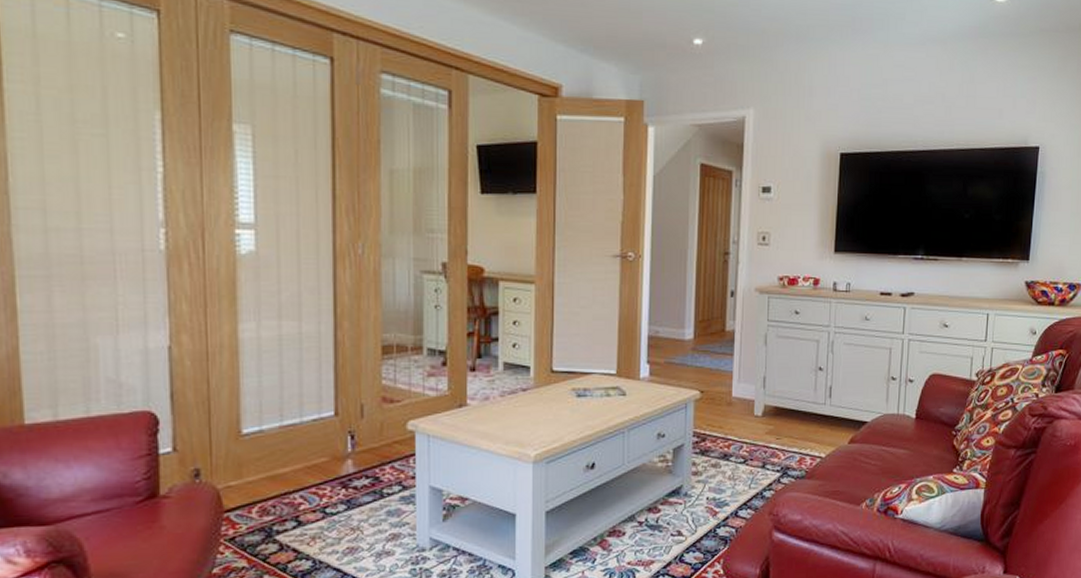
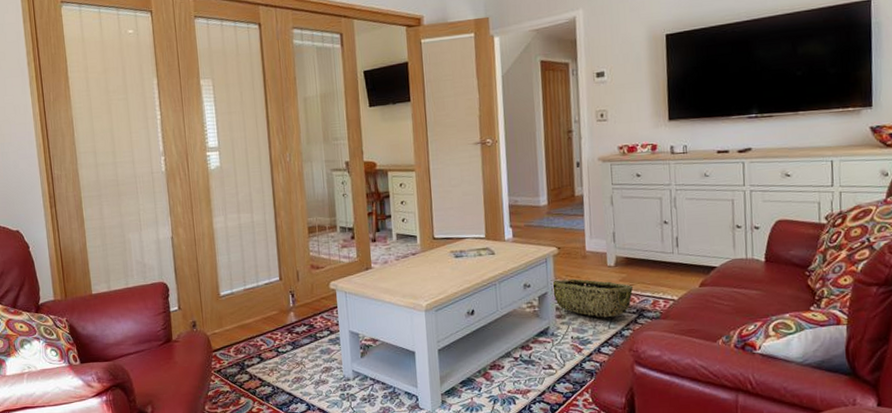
woven basket: none [689,429,780,476] -> present [551,278,634,318]

